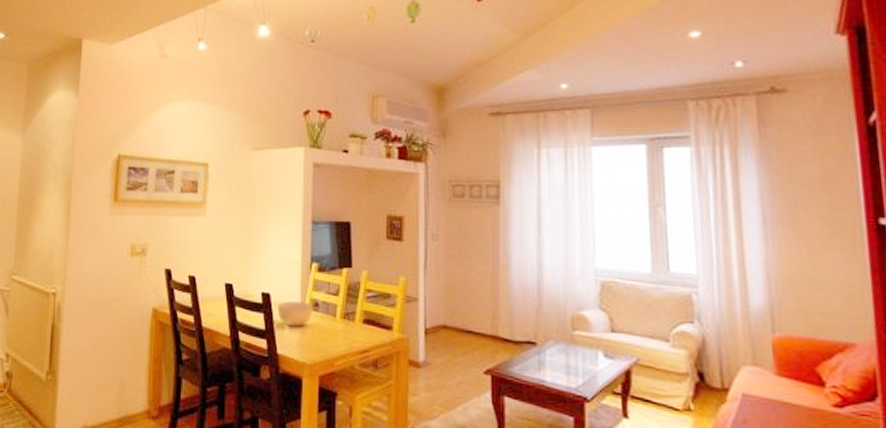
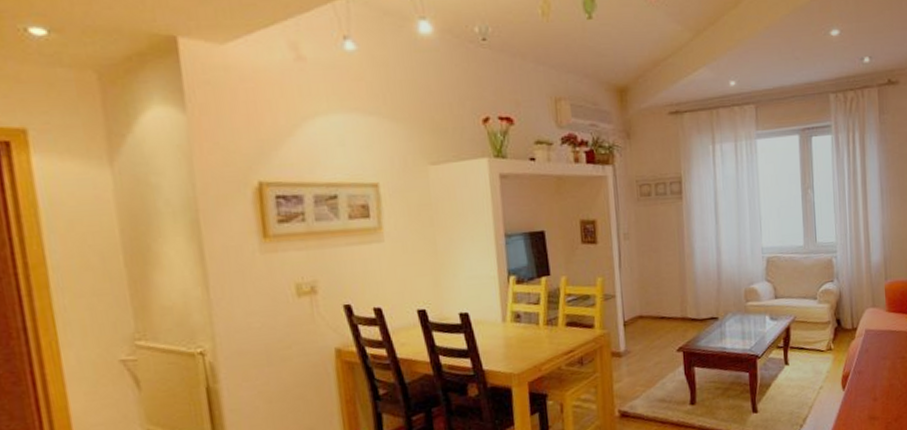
bowl: present [277,301,313,327] -> none [477,315,516,342]

